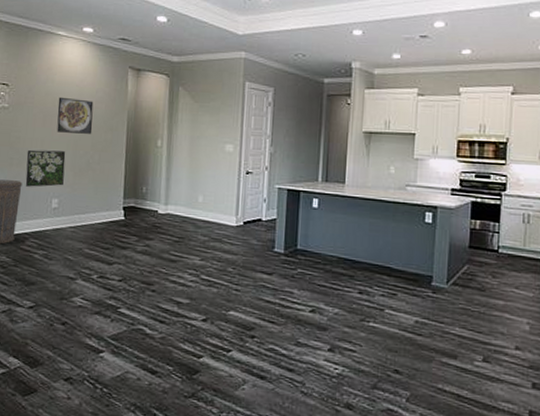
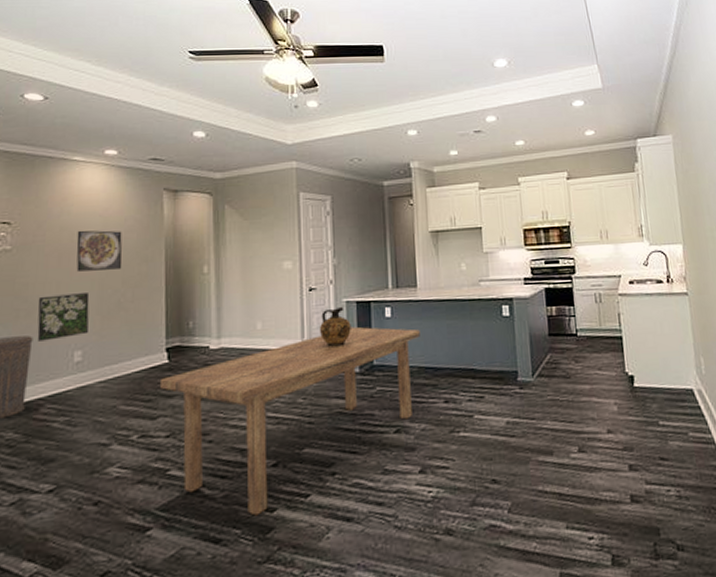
dining table: none [116,212,343,359] -> present [159,326,420,516]
ceramic jug: none [251,192,281,228] -> present [319,307,351,347]

